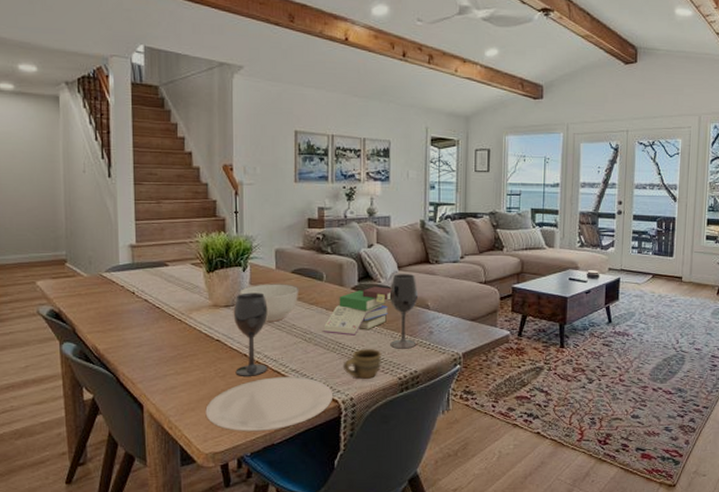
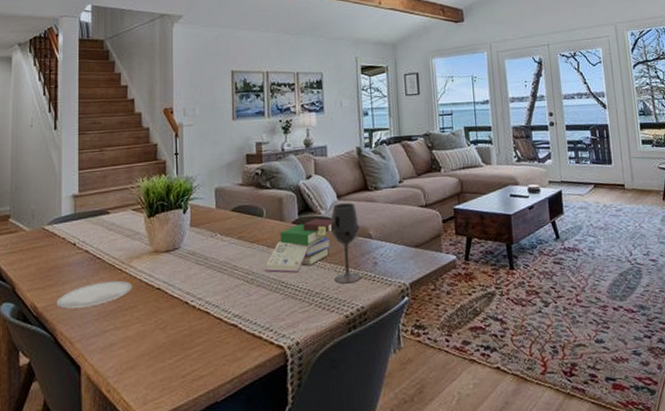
plate: none [117,330,192,353] -> present [56,280,132,310]
plate: present [205,376,334,432] -> none [145,322,279,390]
wine glass: present [233,293,268,376] -> none [174,234,209,327]
bowl: present [238,284,299,323] -> none [179,223,240,266]
cup: present [343,348,382,380] -> none [286,285,327,321]

